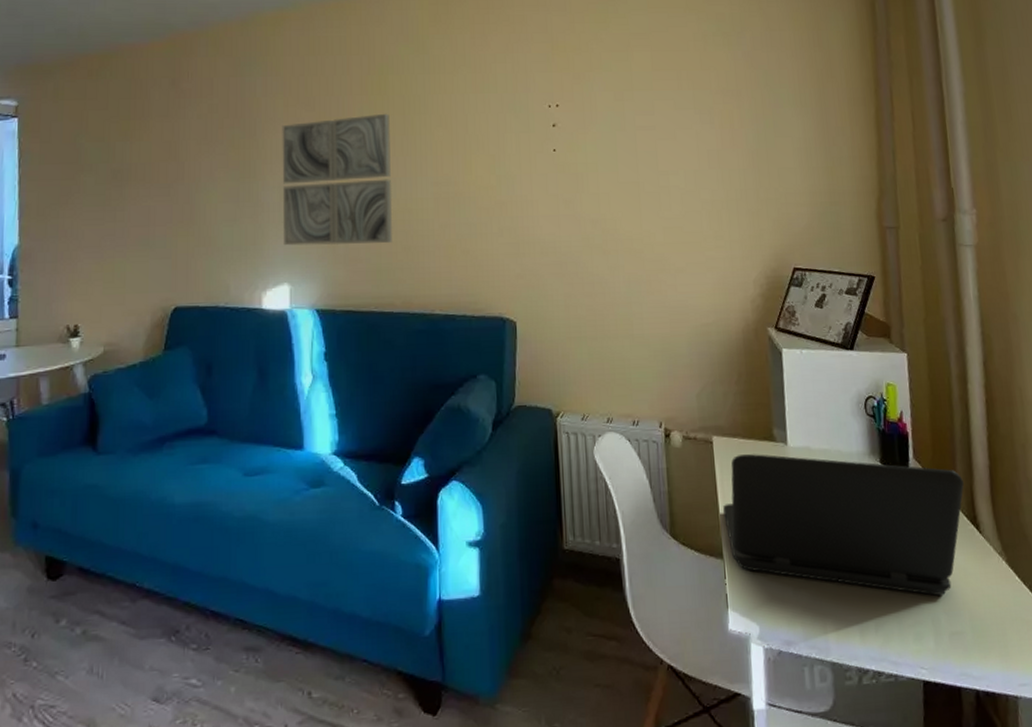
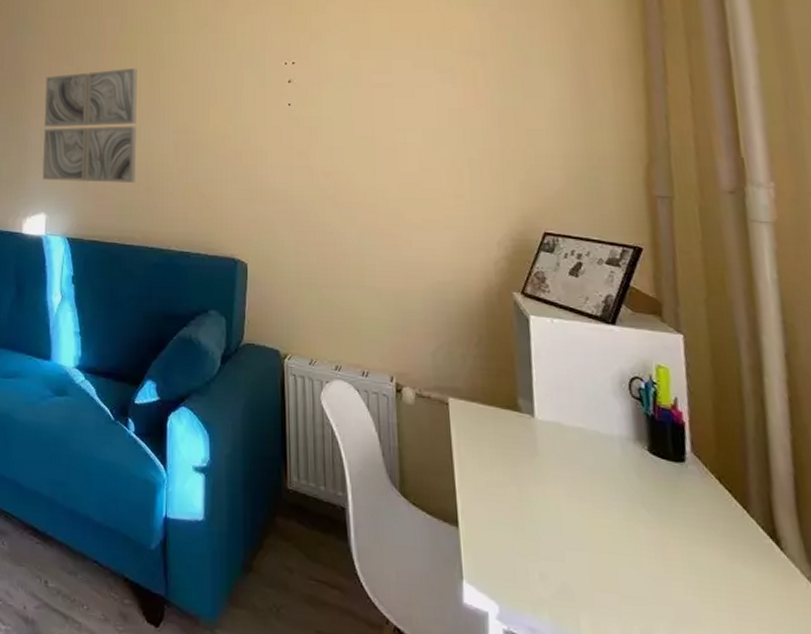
laptop: present [723,454,964,596] -> none [459,420,759,614]

